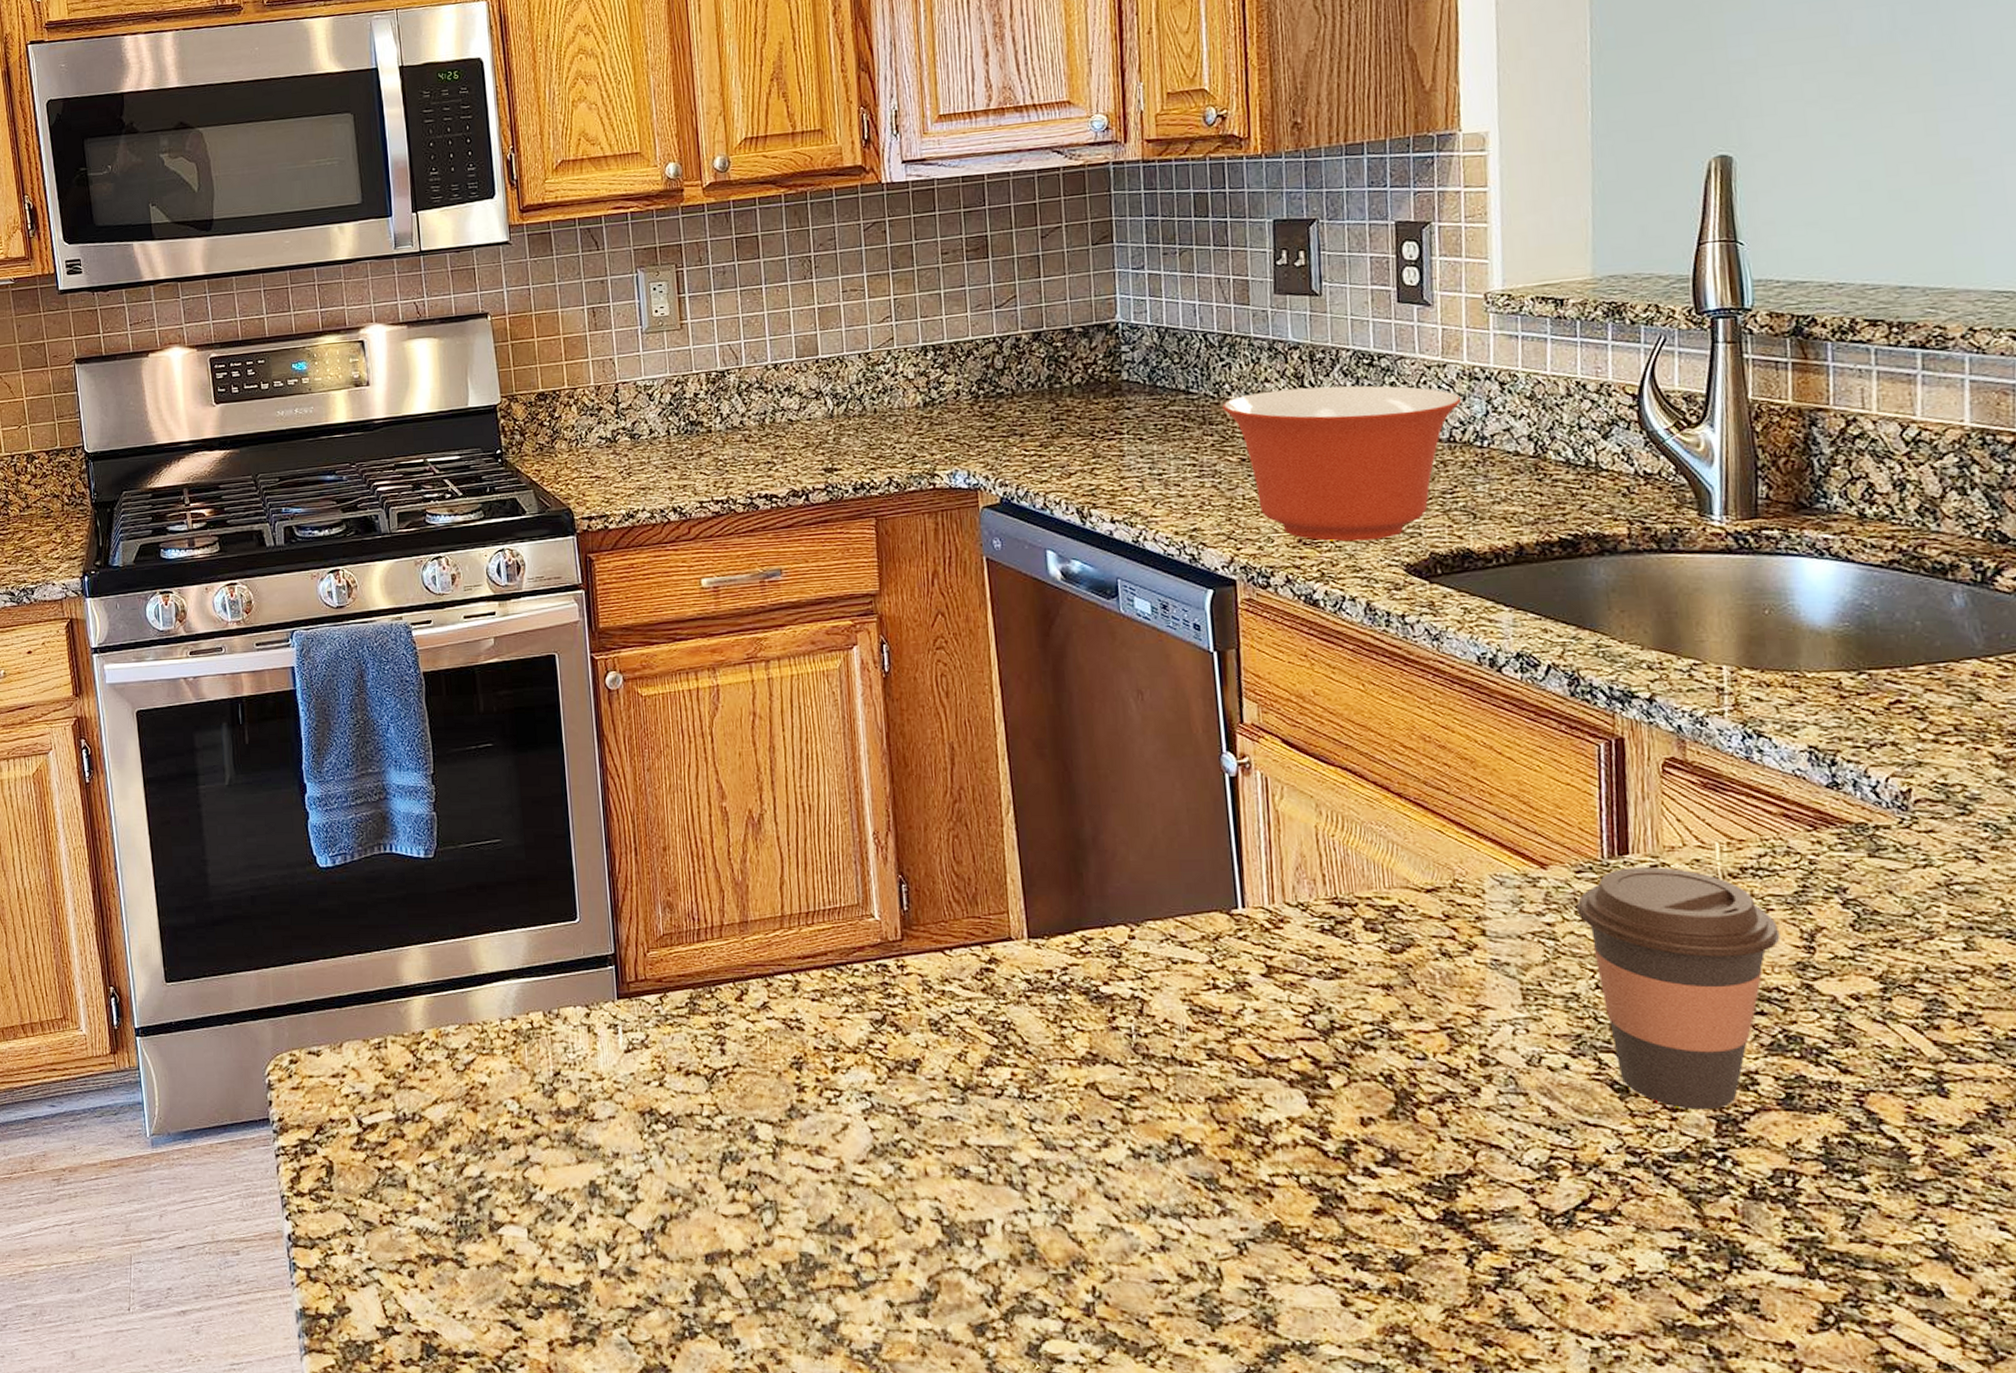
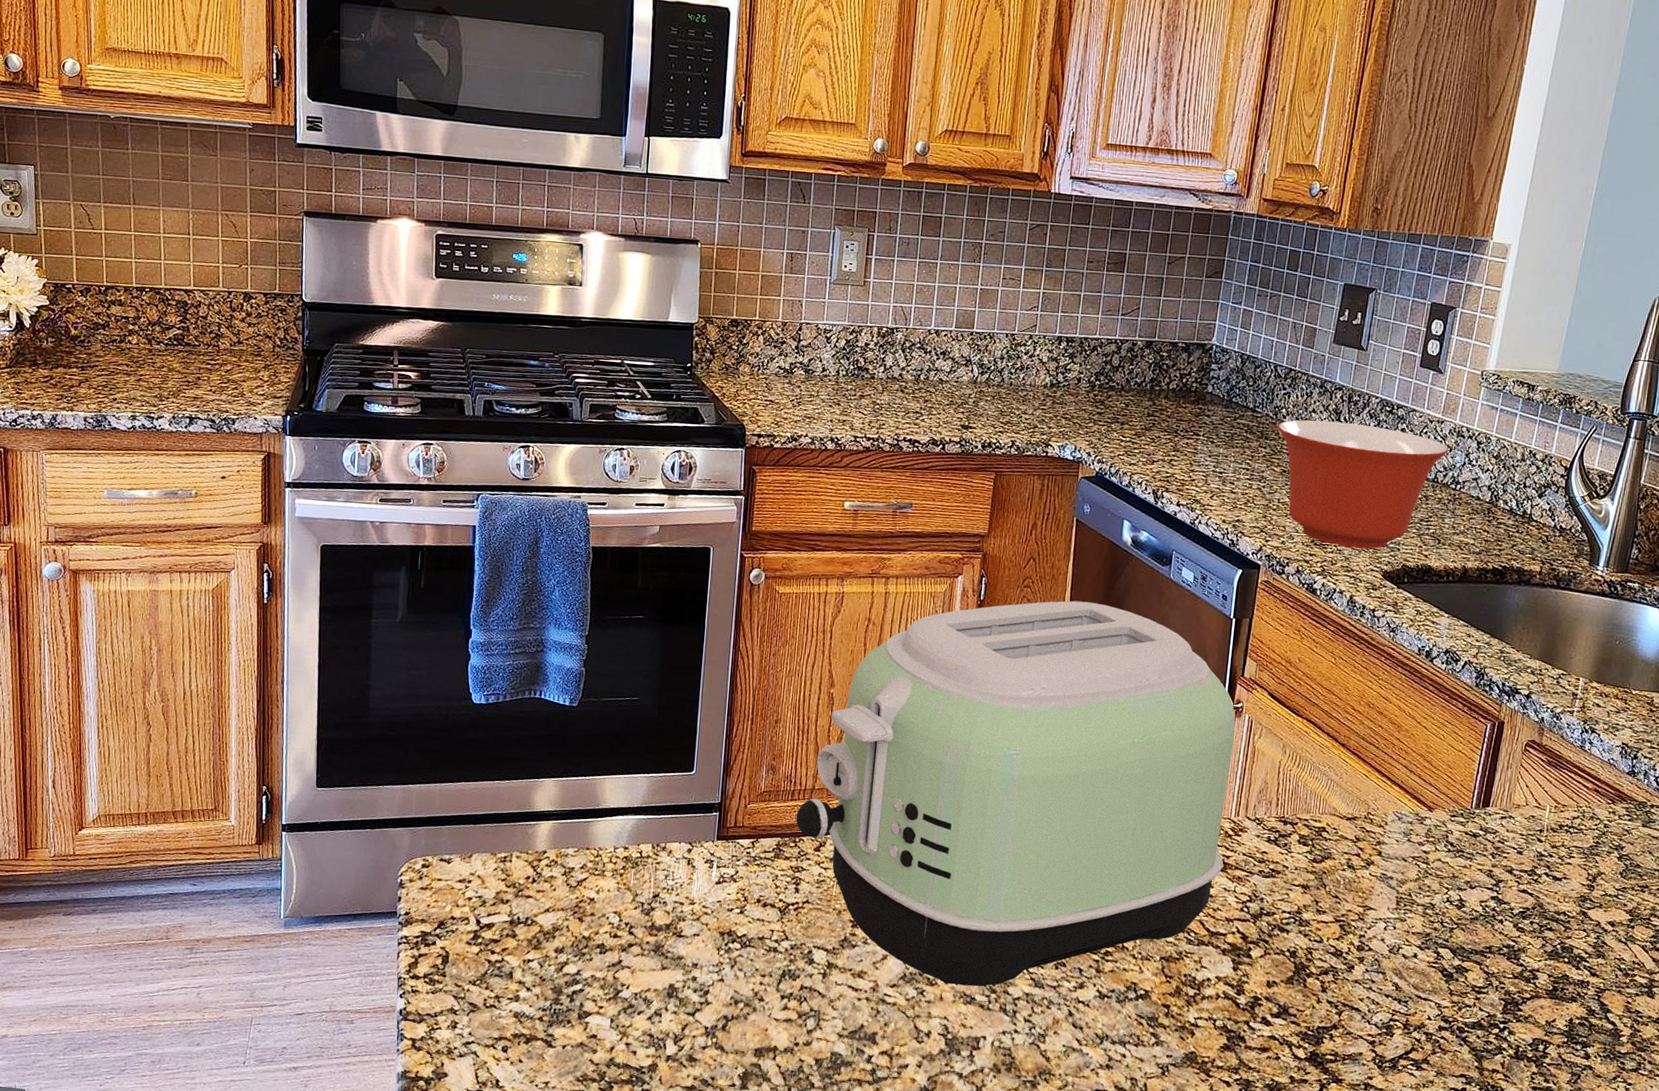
toaster: none [706,656,1266,1155] -> present [796,600,1236,987]
coffee cup: present [1576,867,1781,1110] -> none [1446,816,1575,994]

